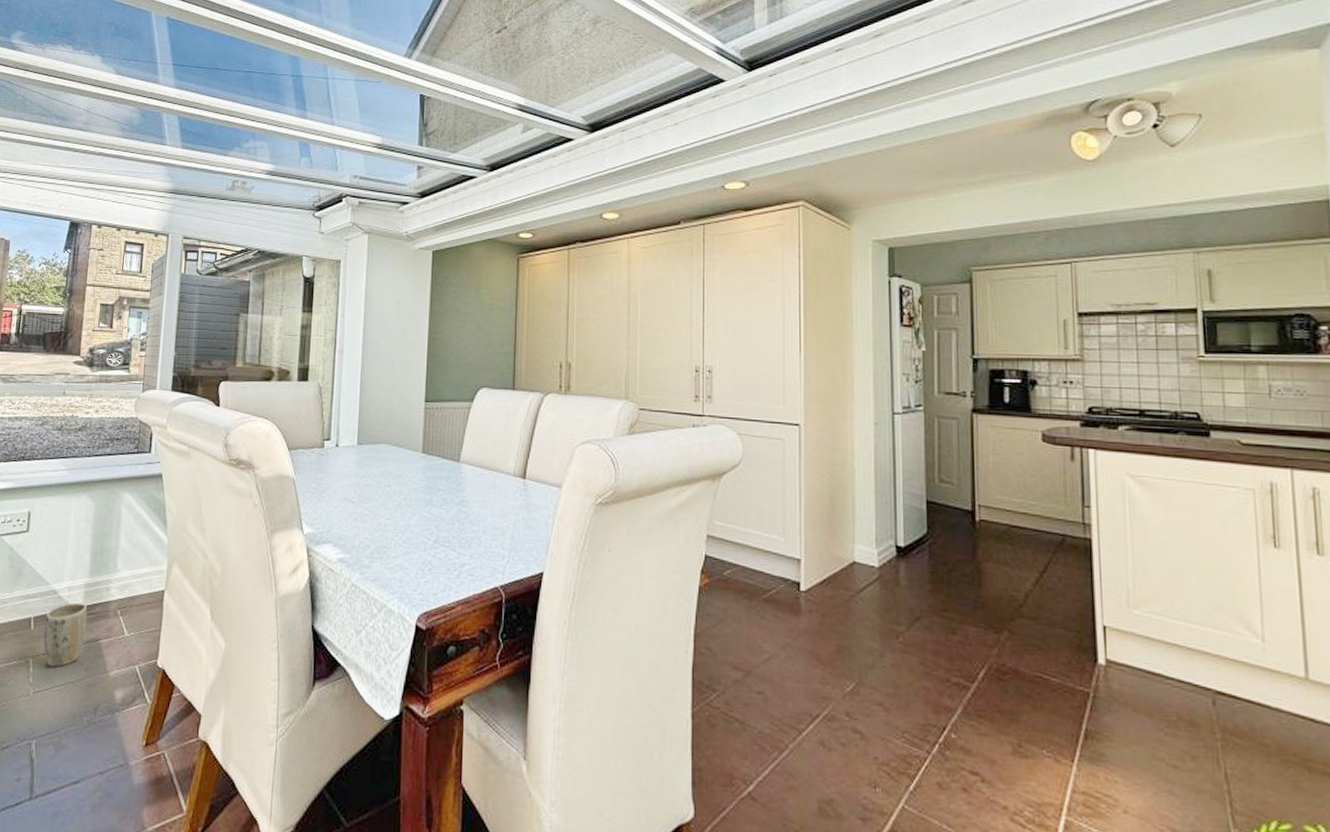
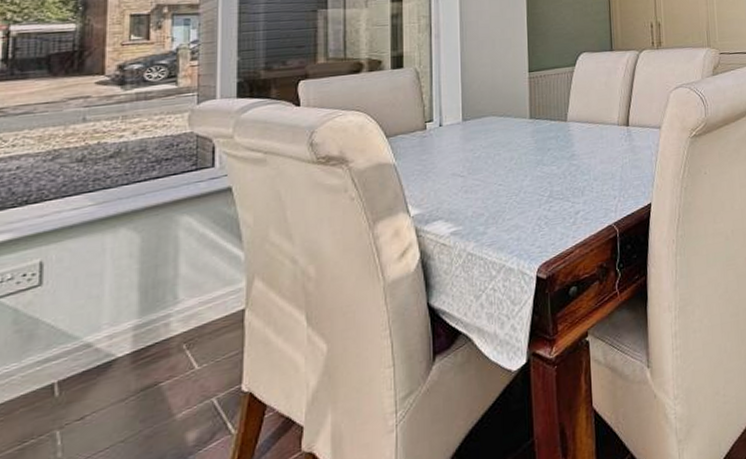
plant pot: present [43,602,88,668] -> none [75,348,139,432]

